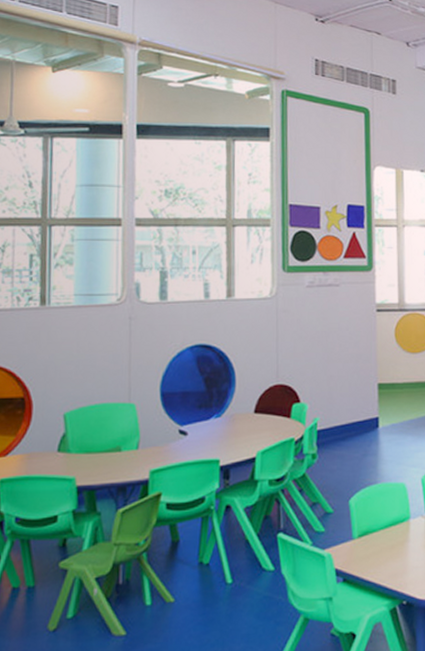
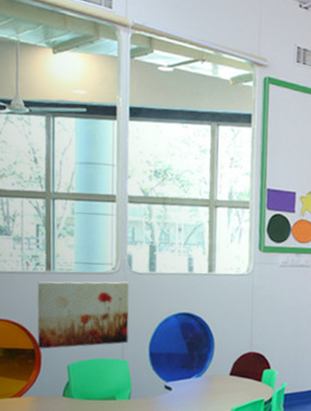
wall art: none [28,313,137,397] -> present [37,281,130,349]

